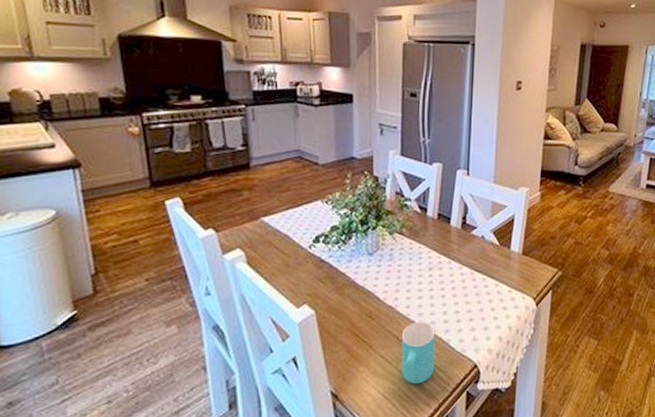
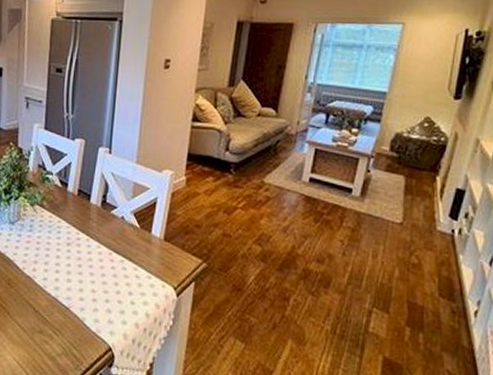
cup: present [401,321,435,384] -> none [36,295,71,358]

